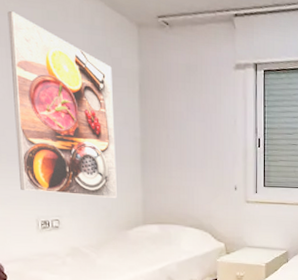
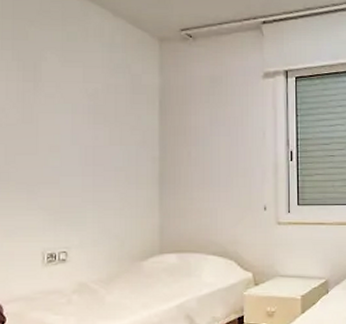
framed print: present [7,11,117,198] -> none [26,36,132,225]

